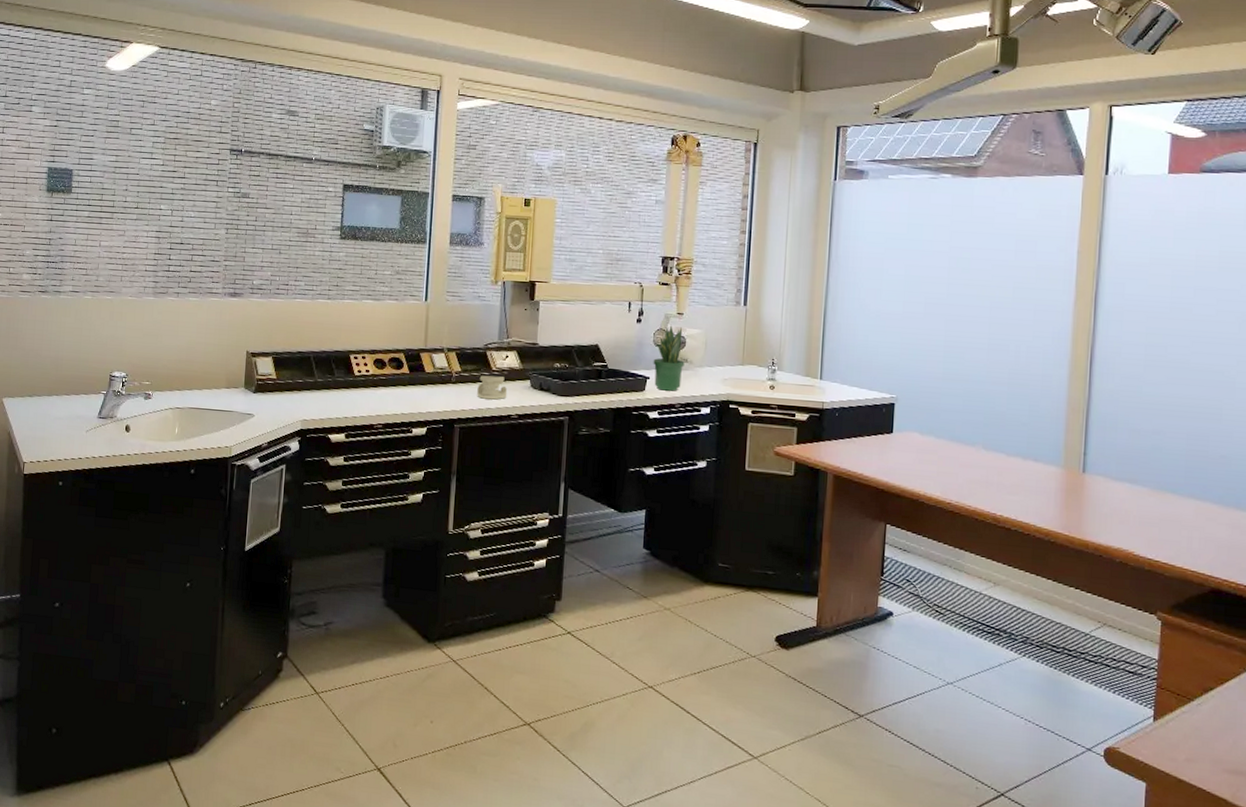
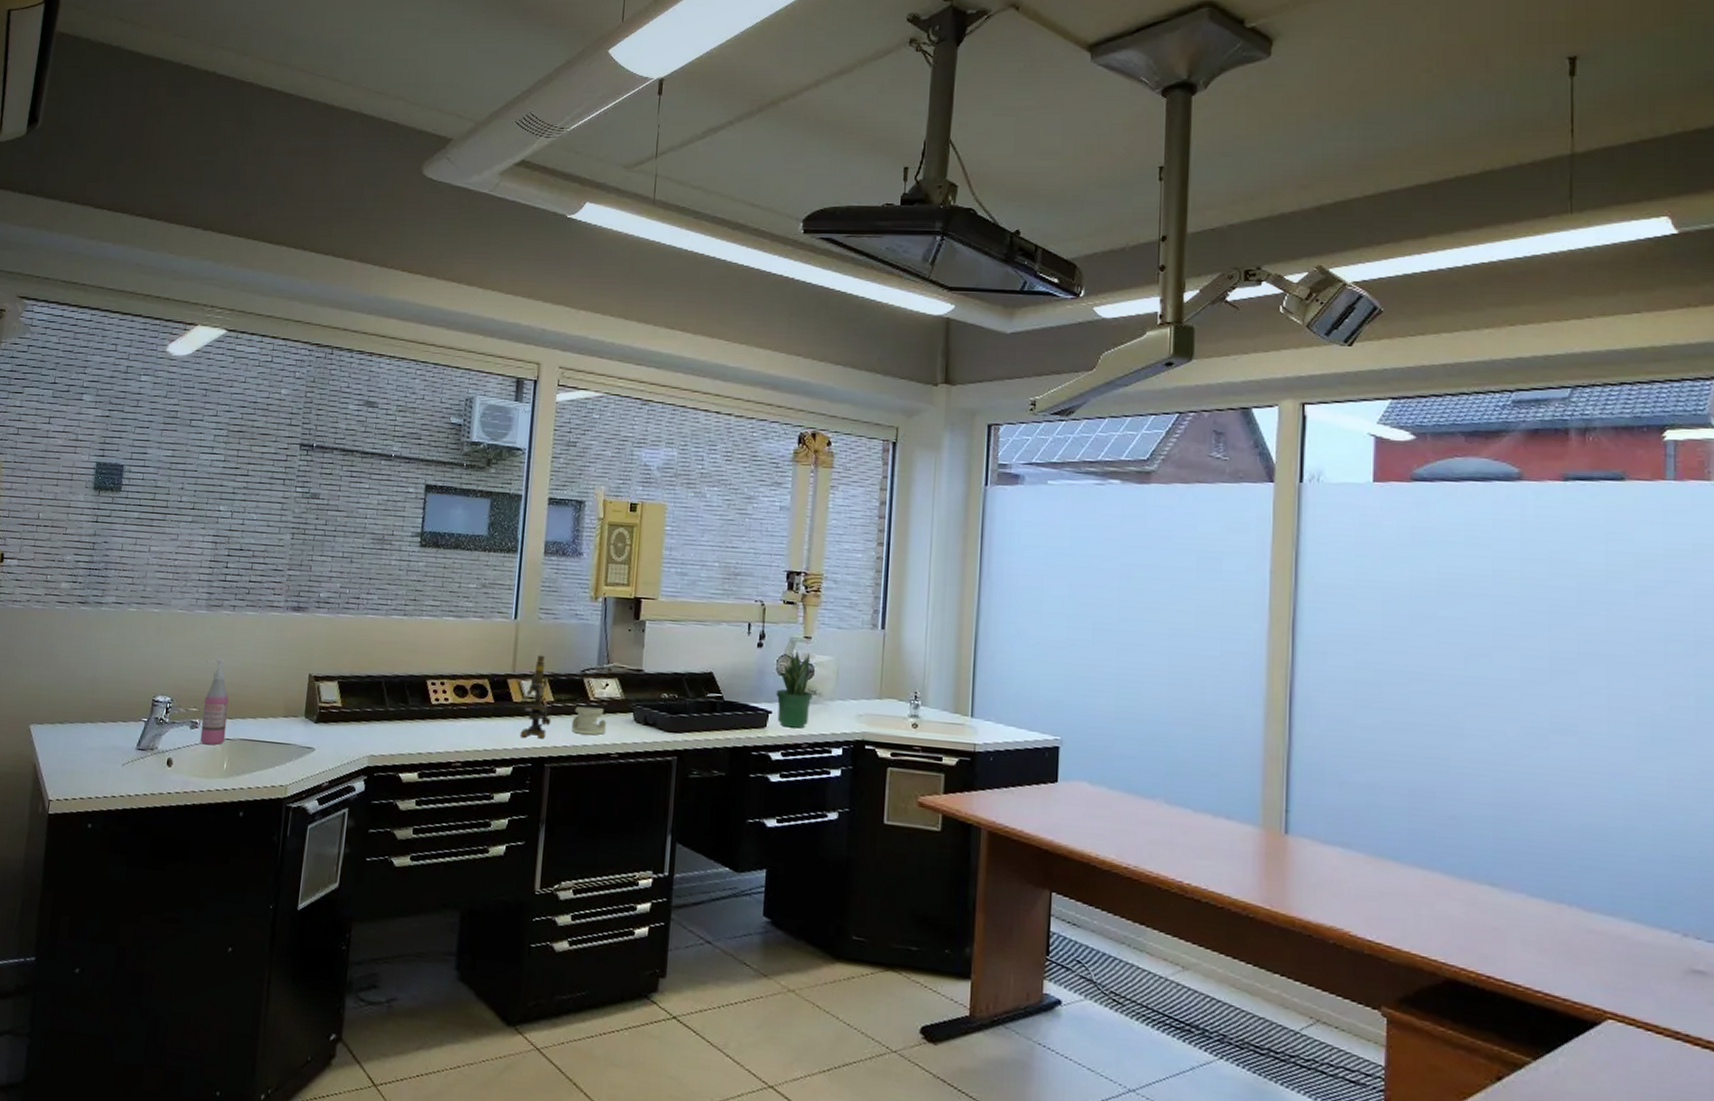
soap dispenser: none [153,339,177,413] -> present [200,659,229,745]
microscope: none [432,332,459,404] -> present [520,655,552,739]

